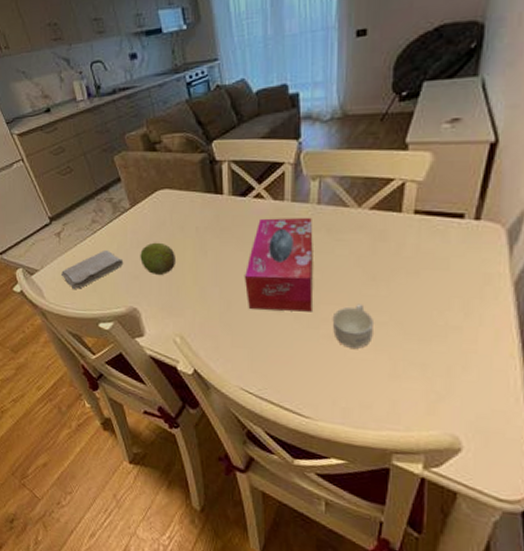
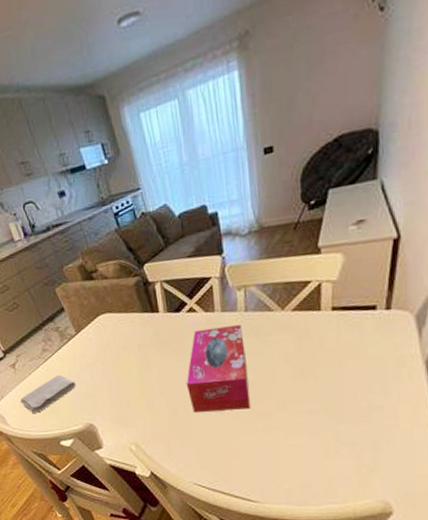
fruit: present [140,242,175,275] -> none [90,362,123,392]
cup: present [332,304,373,349] -> none [268,396,306,436]

